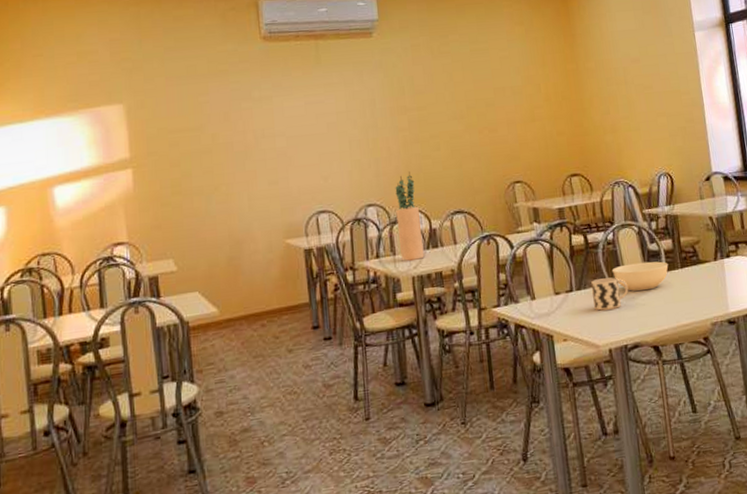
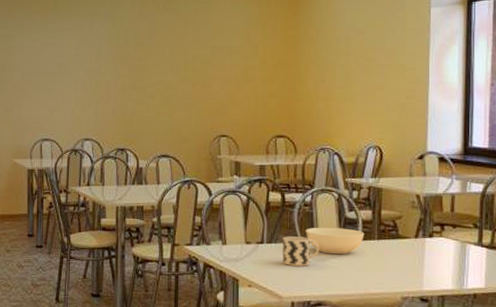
vase: present [395,171,425,261] -> none [108,114,130,193]

